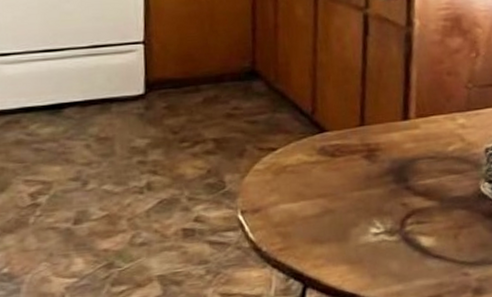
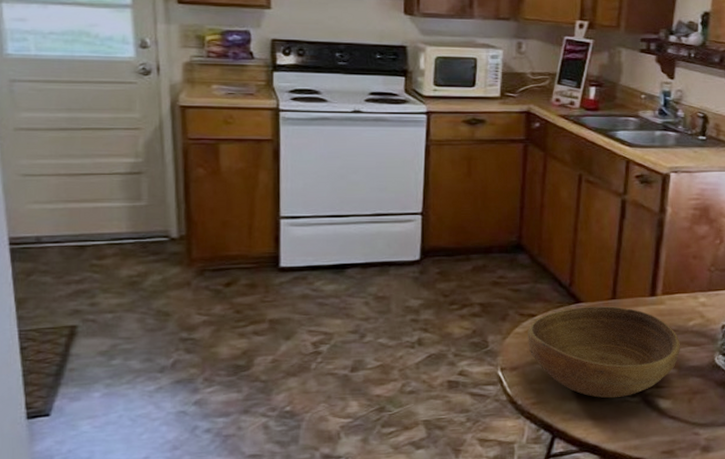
bowl: none [269,134,441,239] -> present [528,306,680,399]

